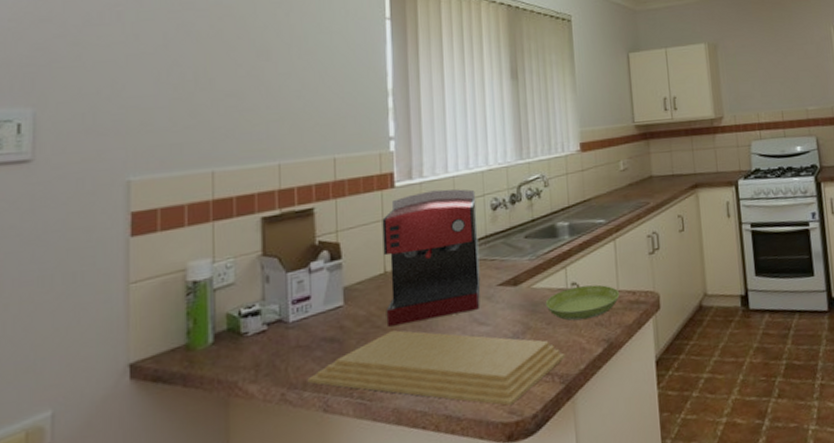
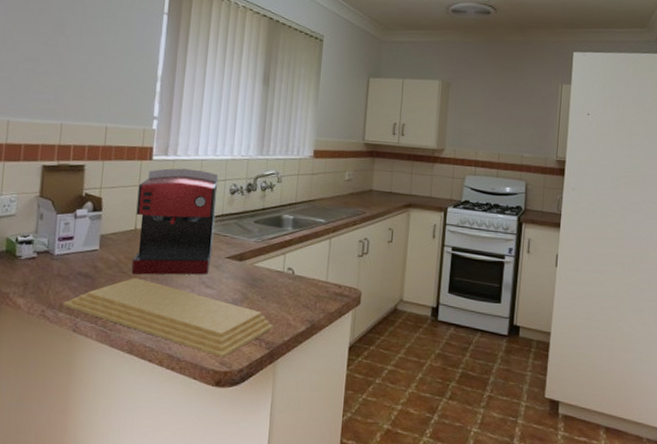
saucer: present [545,284,620,321] -> none [263,272,328,301]

